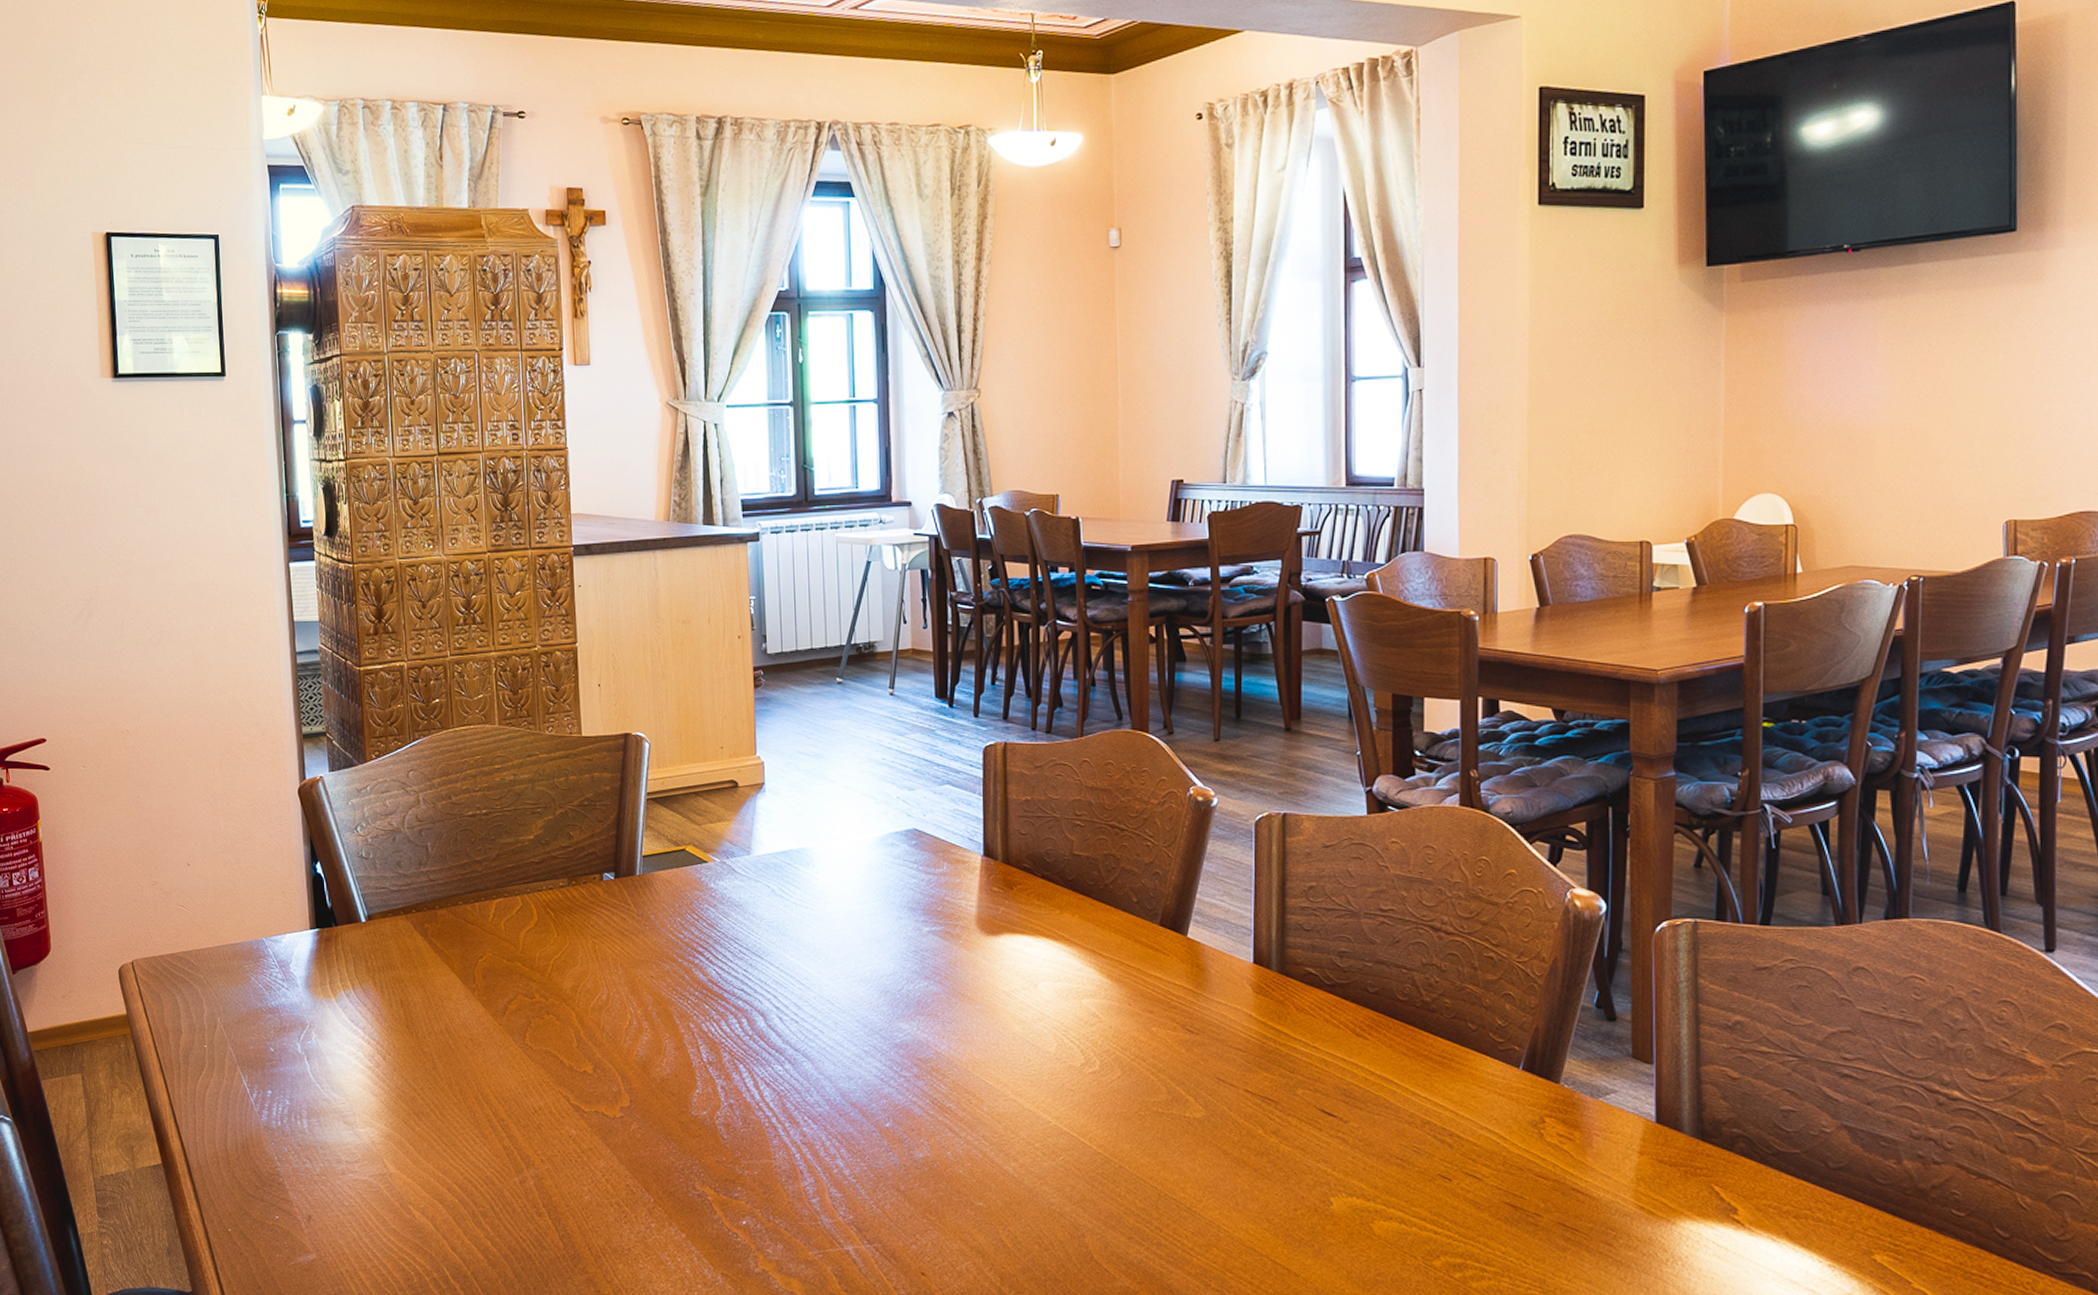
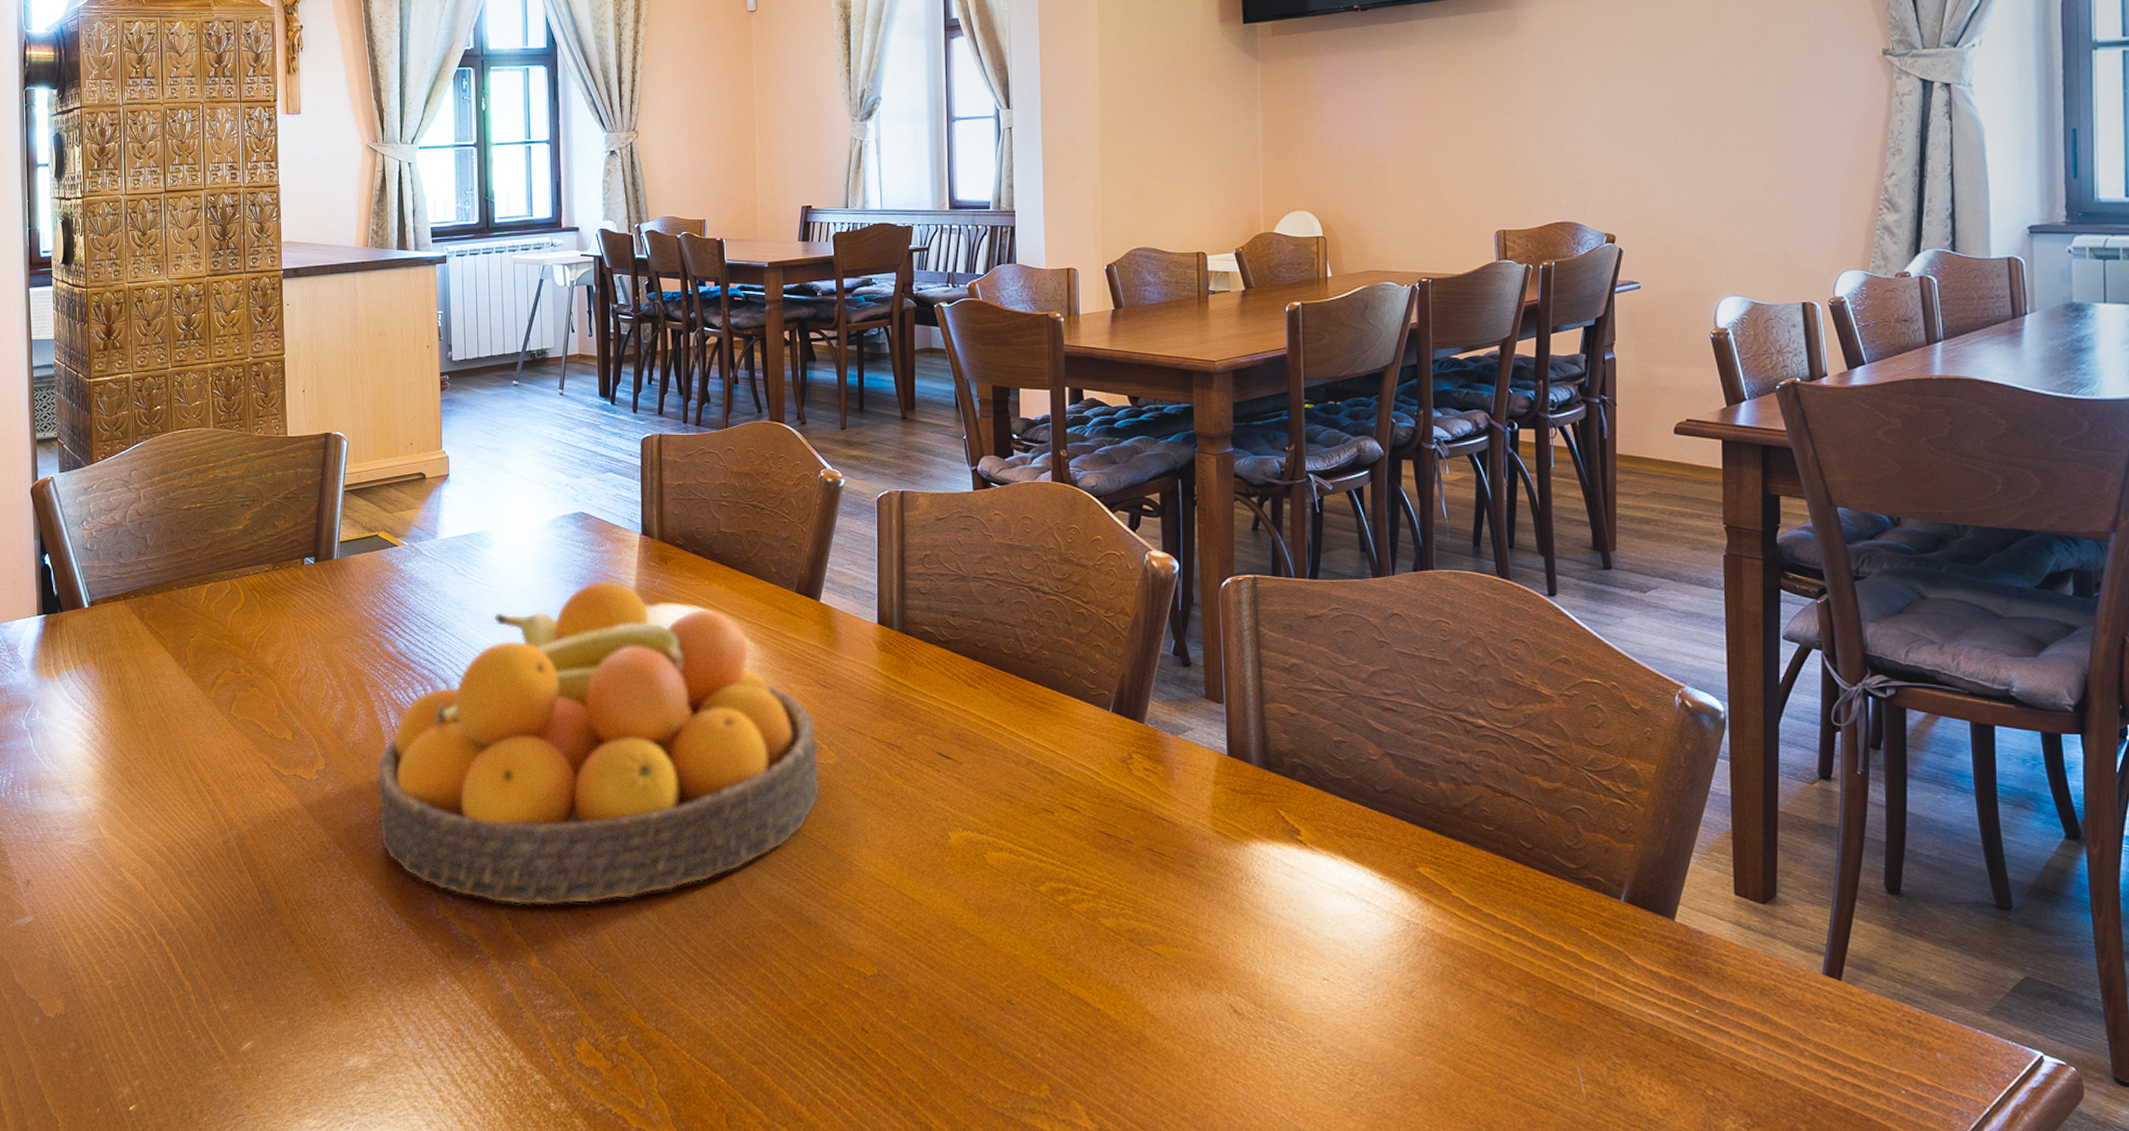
fruit bowl: none [687,906,1184,1263] -> present [376,580,820,906]

